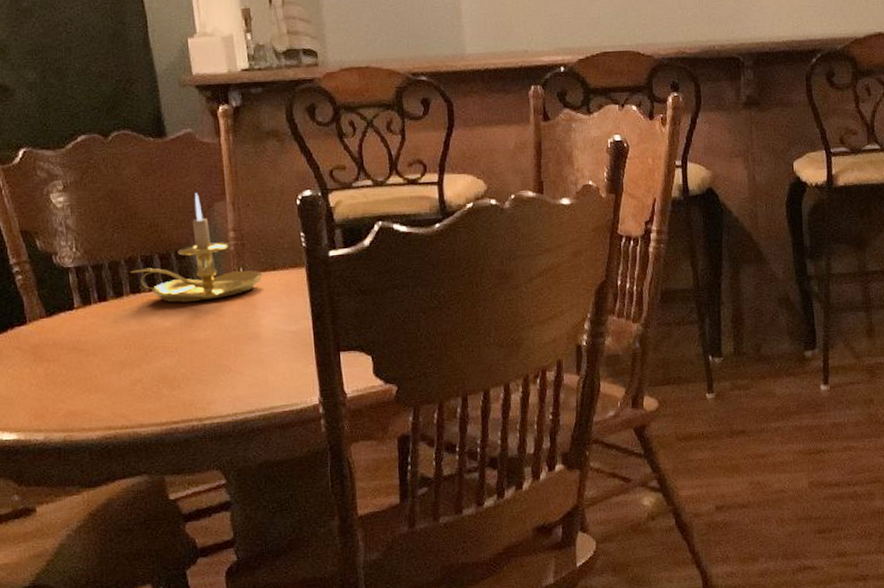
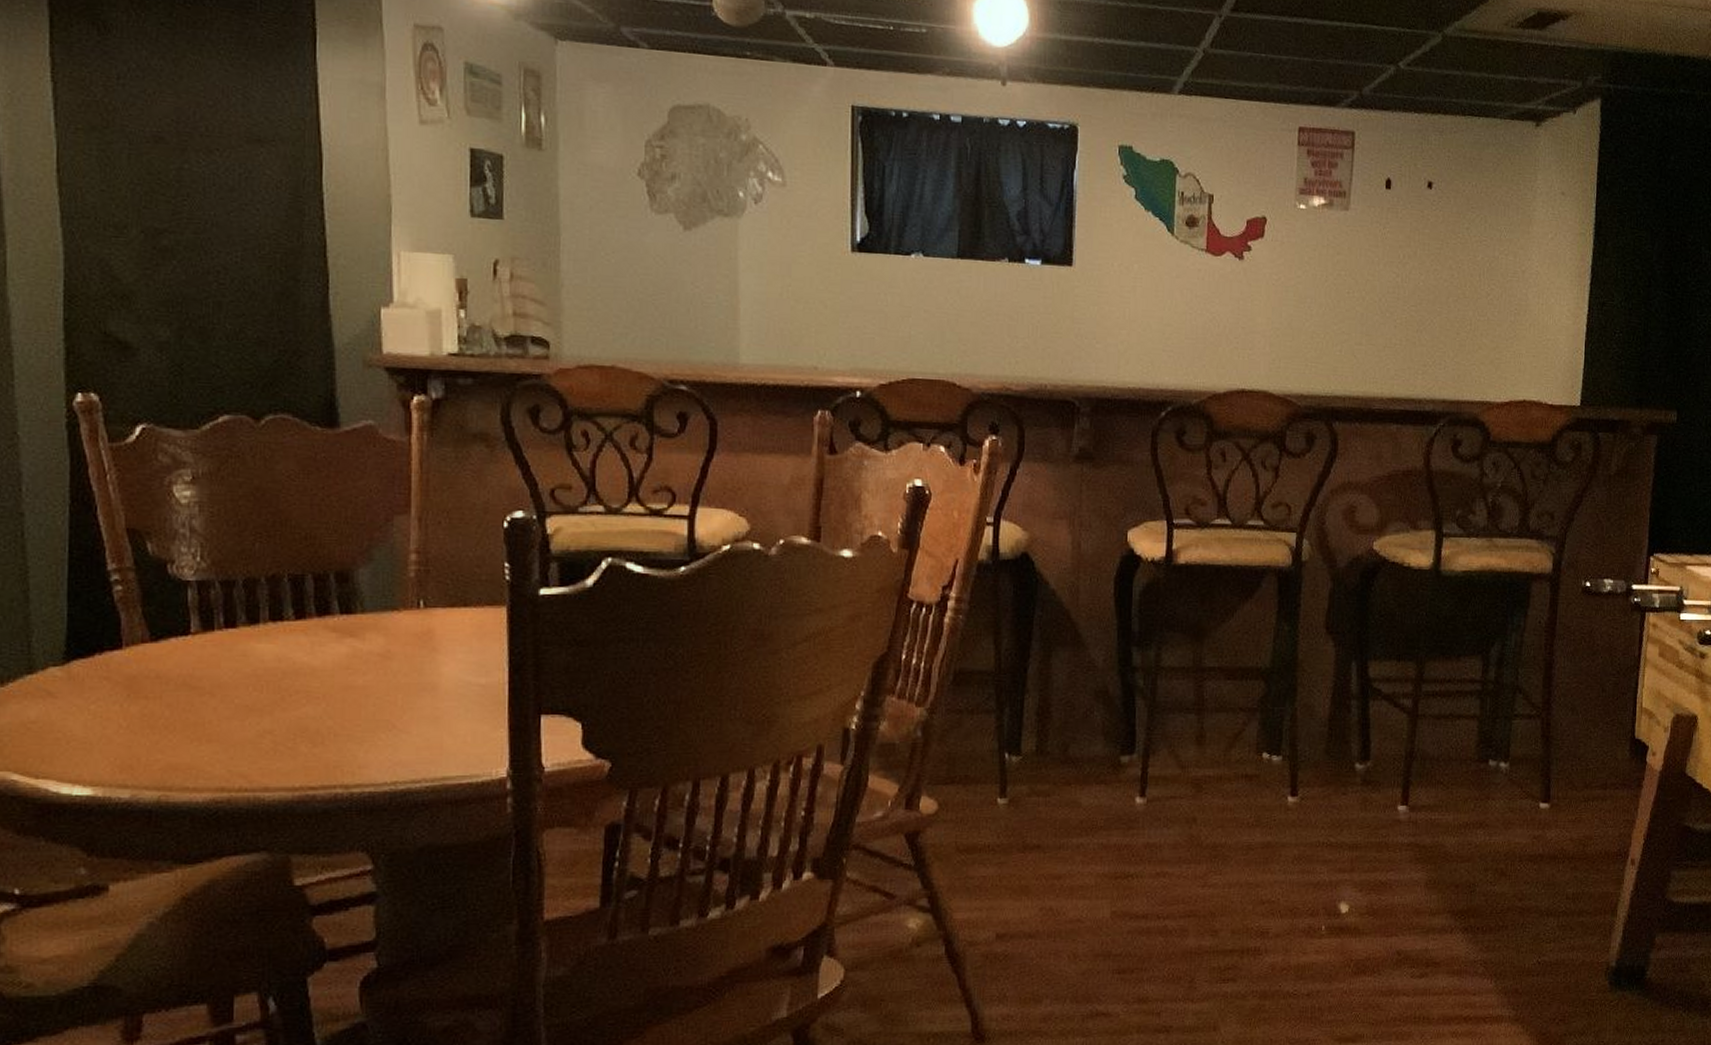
candle holder: present [129,193,263,303] -> none [271,501,450,638]

